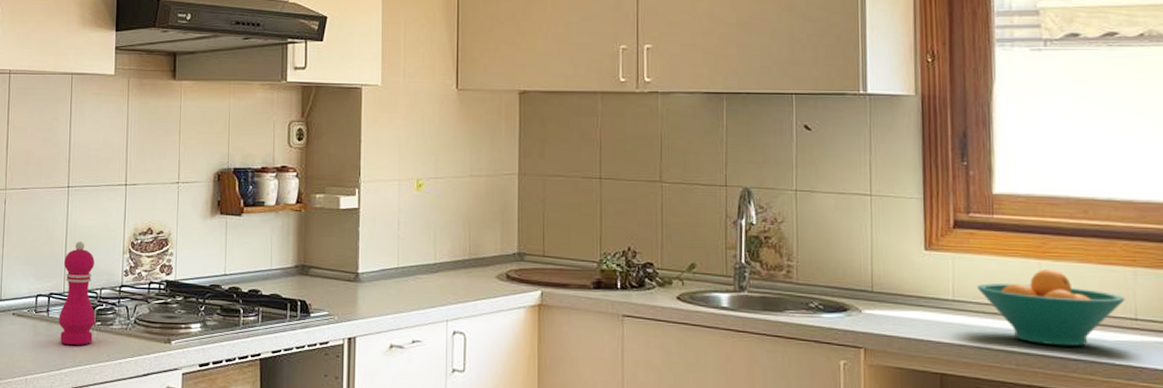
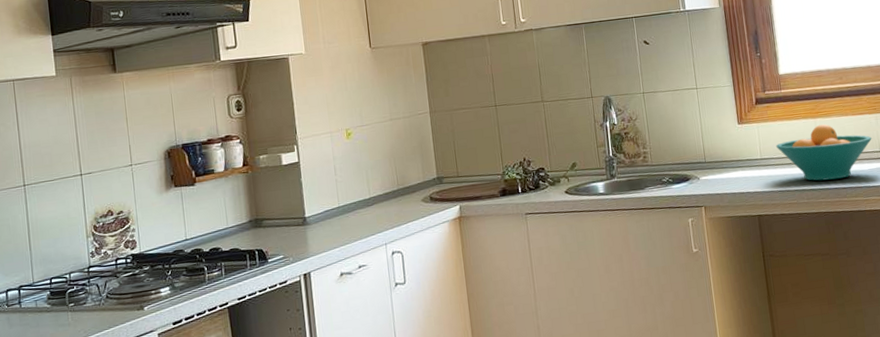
pepper mill: present [58,242,96,345] -> none [29,233,69,330]

